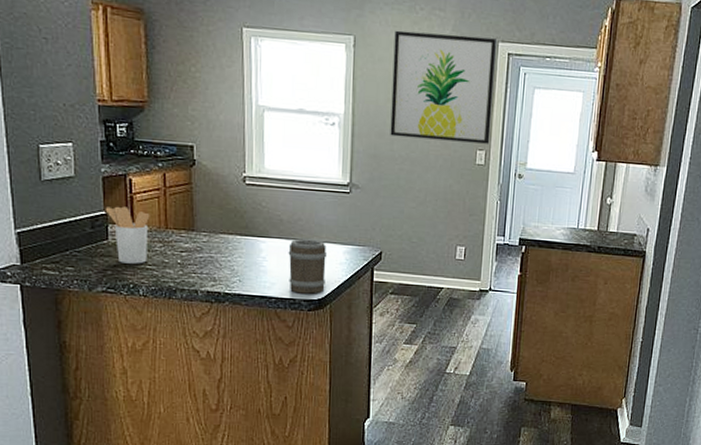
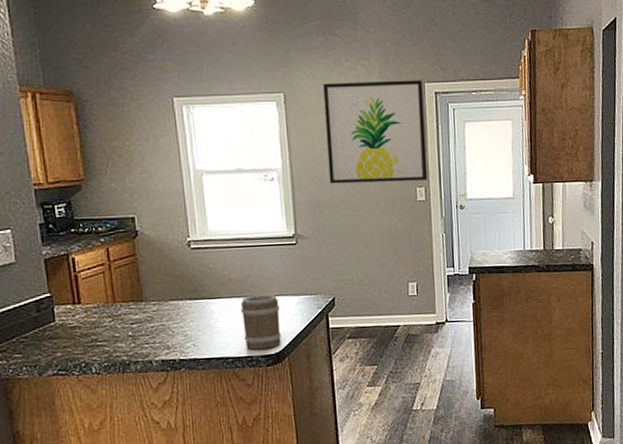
utensil holder: present [105,206,150,264] -> none [49,286,97,343]

